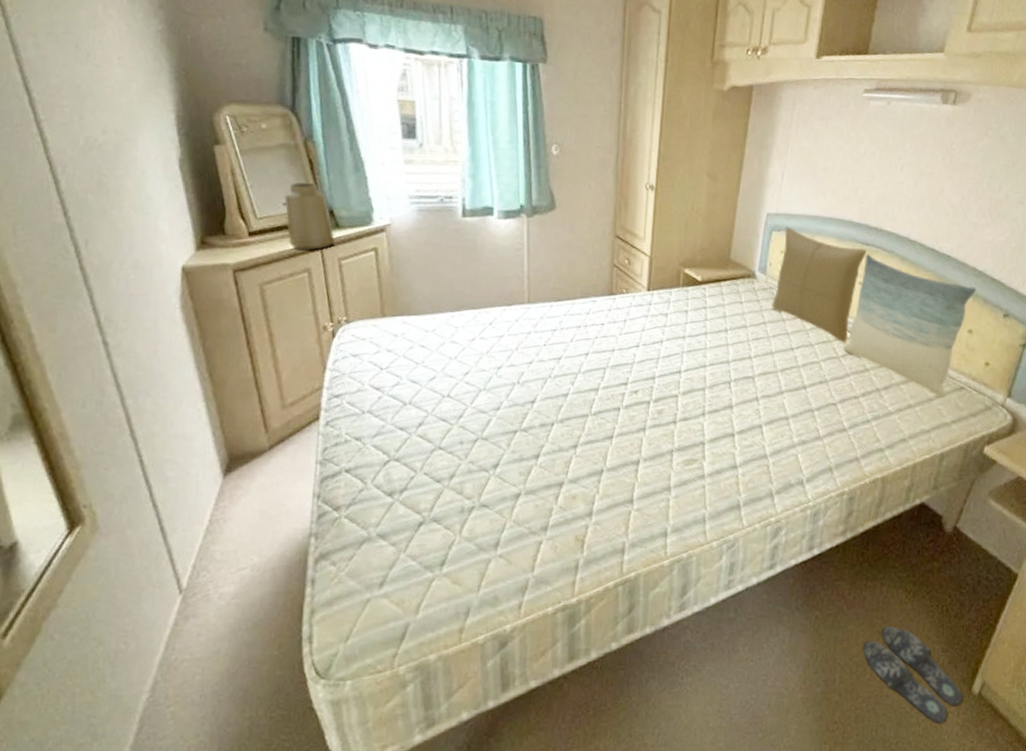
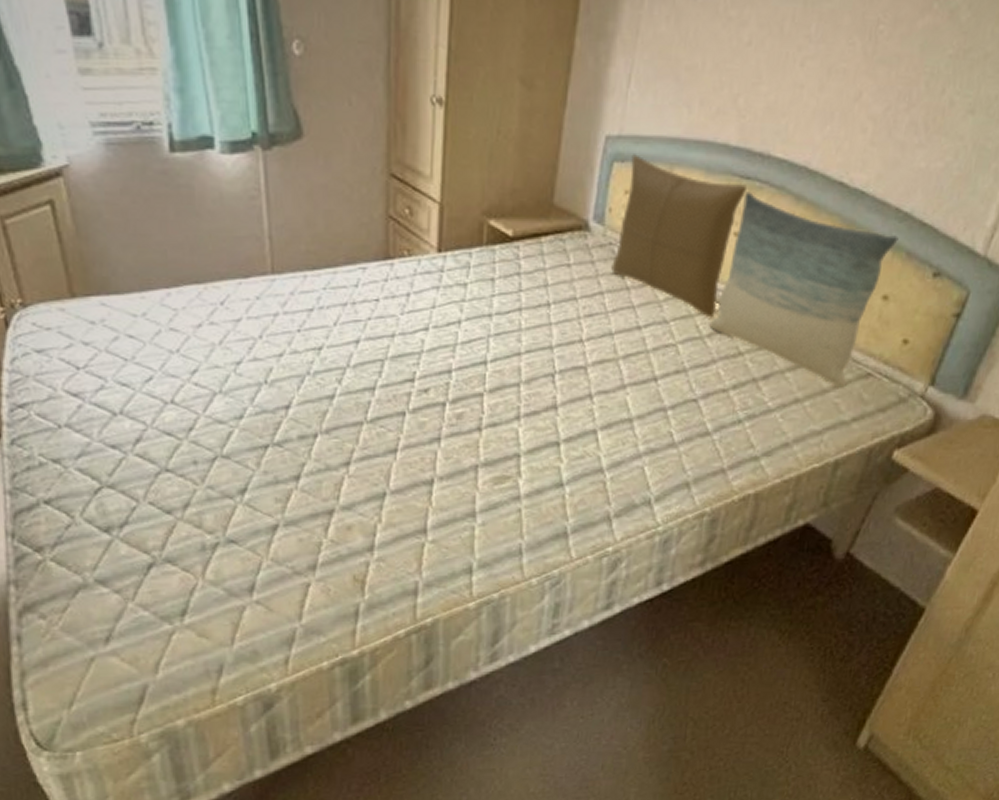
slippers: present [863,626,962,723] -> none [723,673,844,782]

